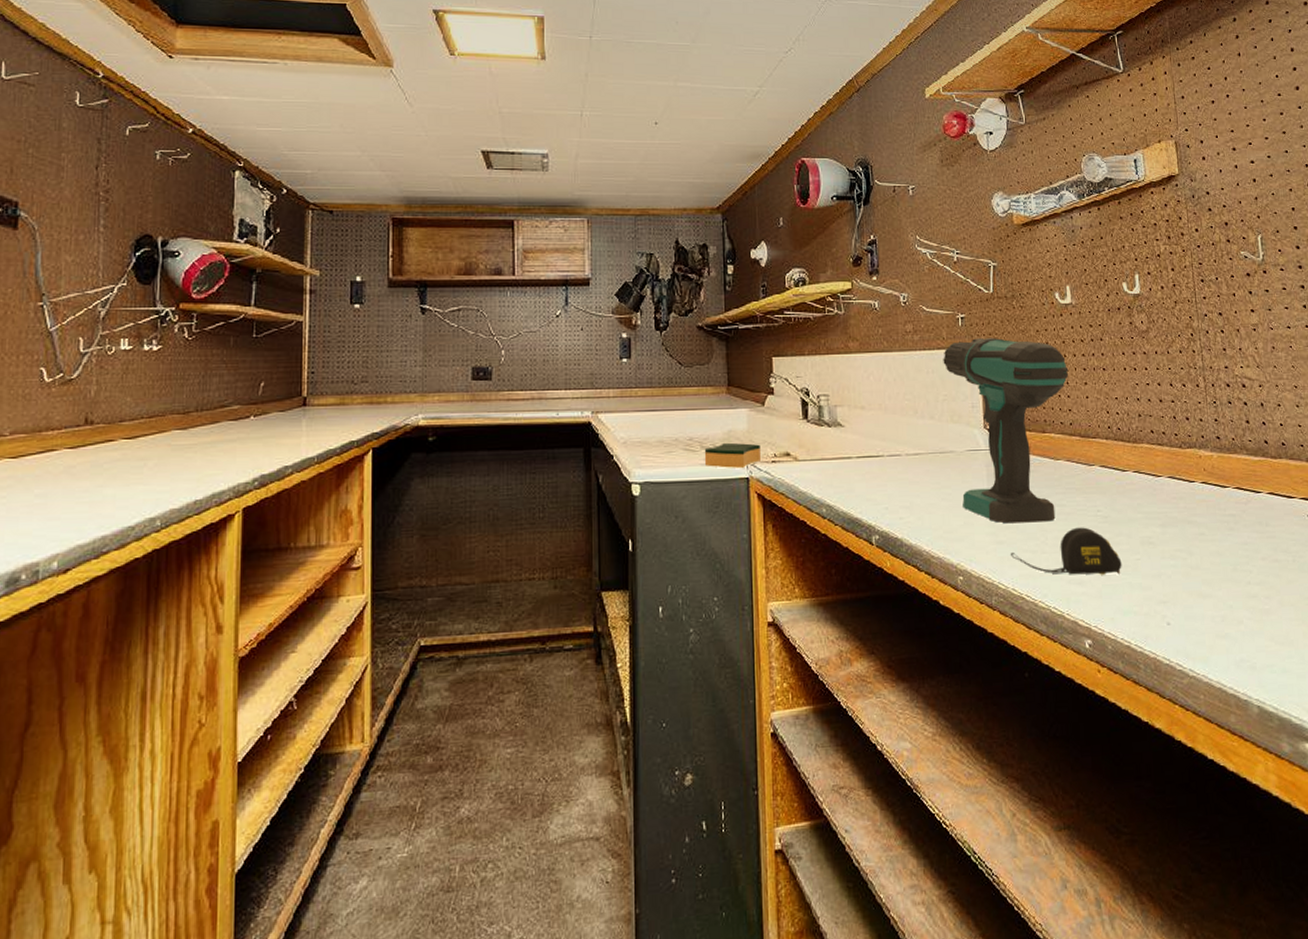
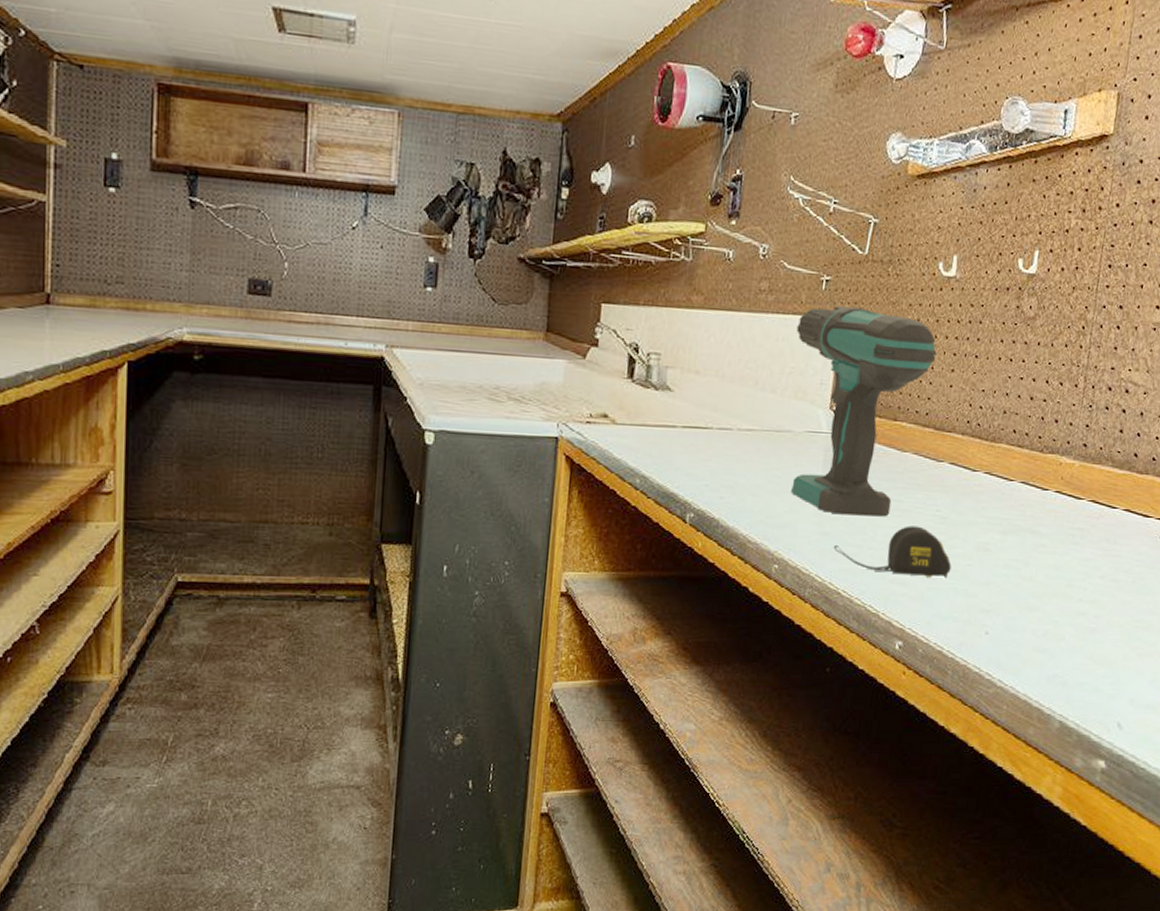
sponge: present [704,442,760,468] -> none [510,395,575,426]

